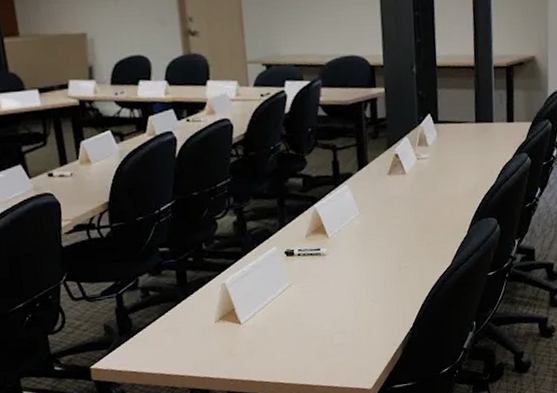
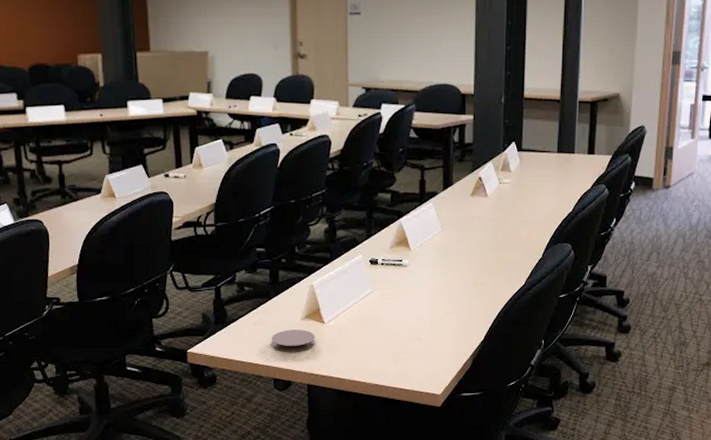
coaster: none [184,333,233,359] -> present [272,330,315,352]

